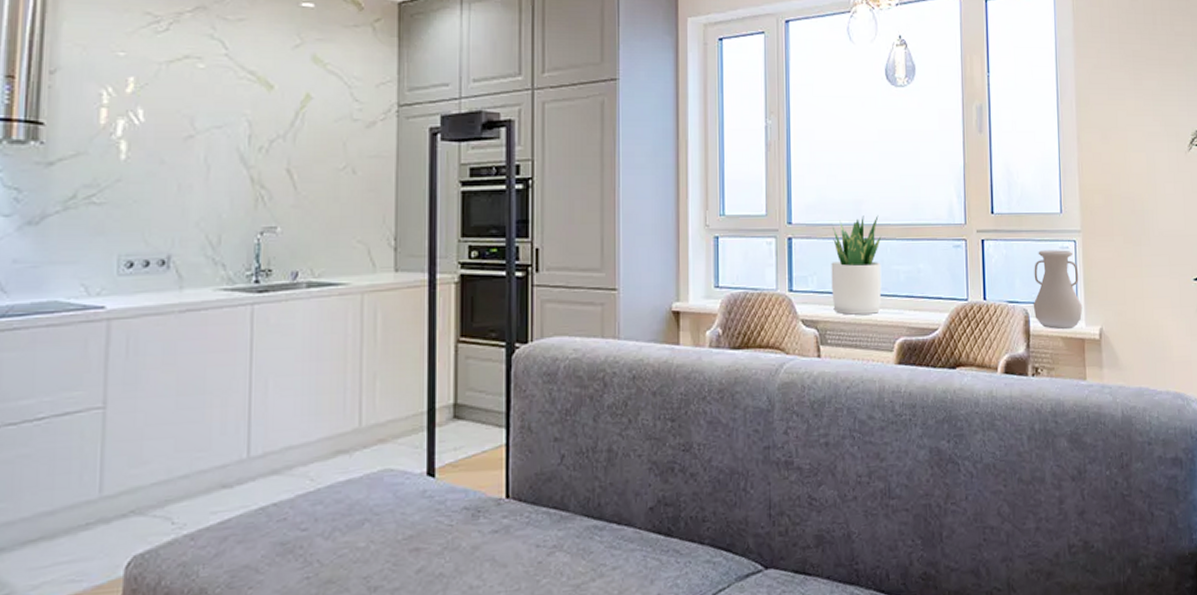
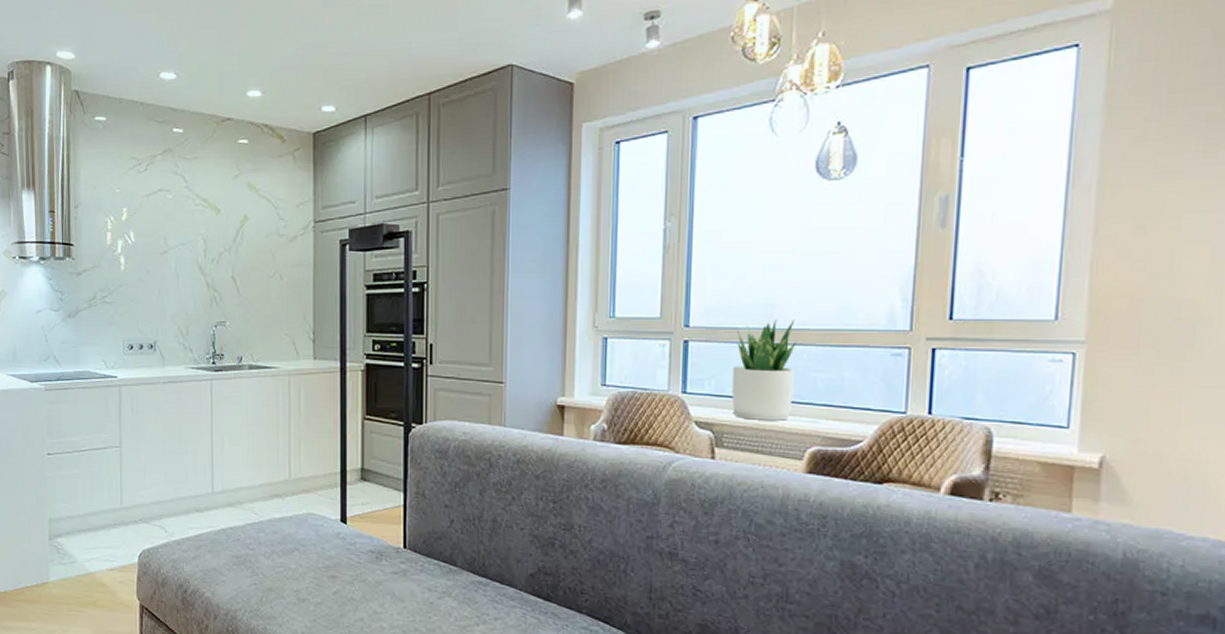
vase: present [1033,250,1083,330] -> none [999,363,1077,454]

